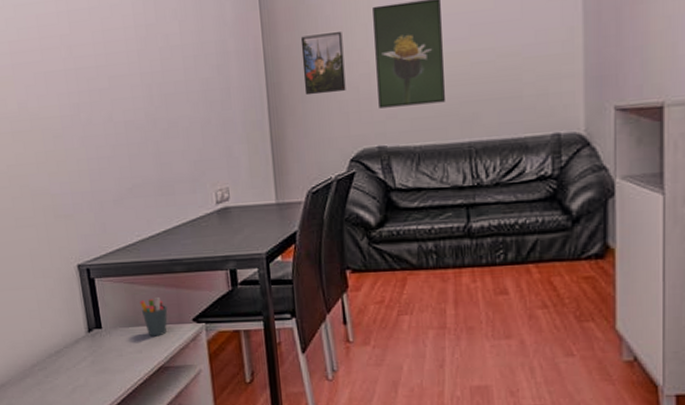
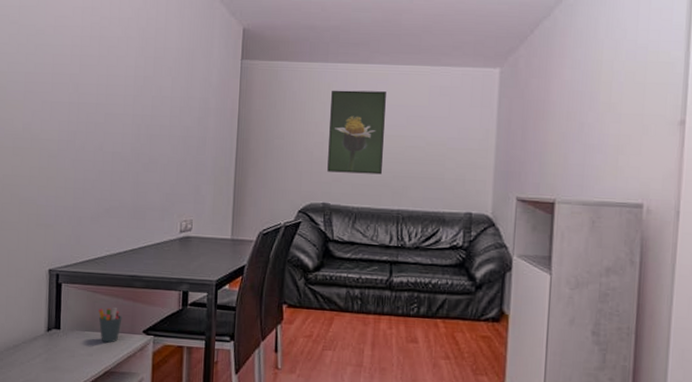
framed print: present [300,32,346,96] -> none [268,105,305,154]

